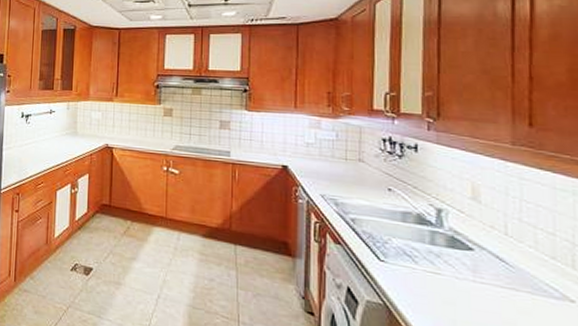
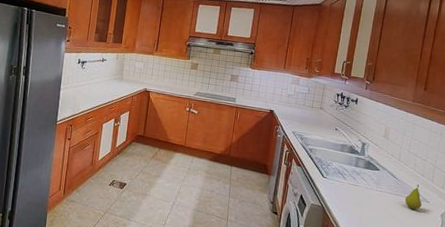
fruit: none [527,272,561,314] -> present [404,184,422,210]

